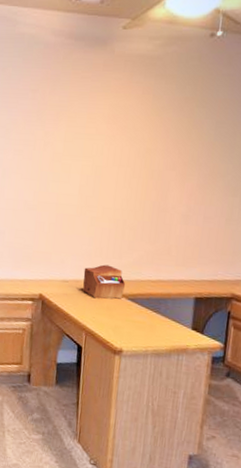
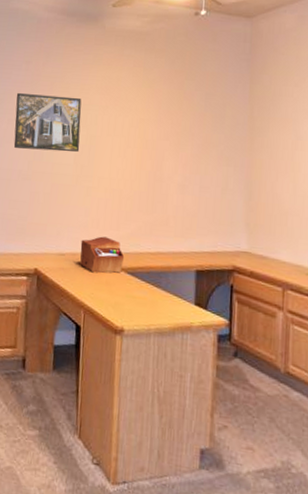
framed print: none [19,122,88,183] -> present [13,92,82,152]

